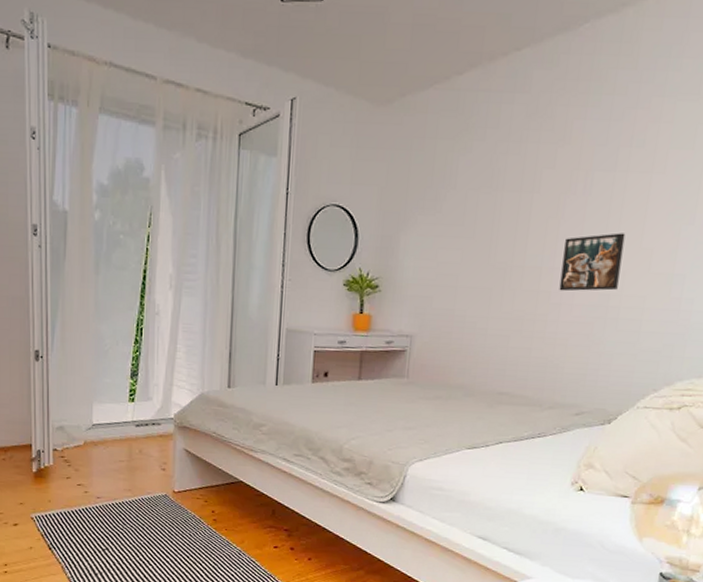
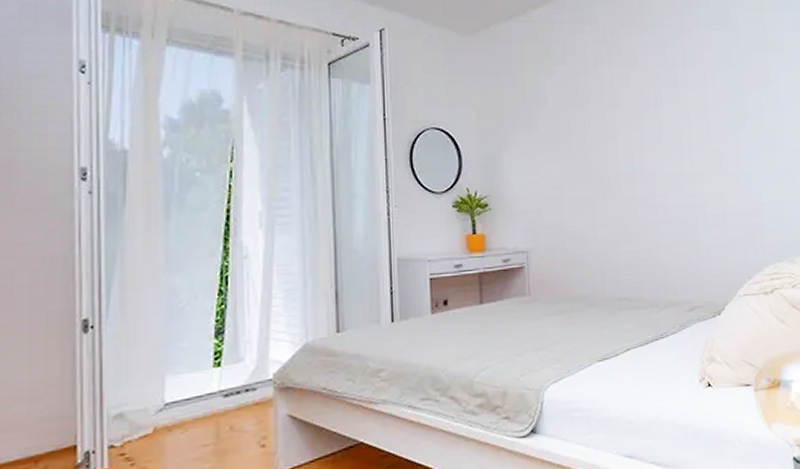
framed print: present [559,233,626,292] -> none [649,139,700,195]

